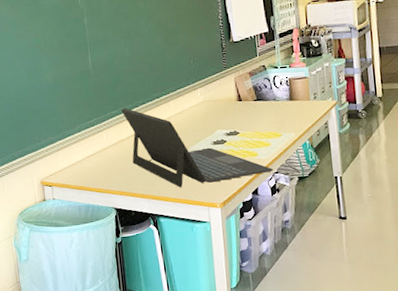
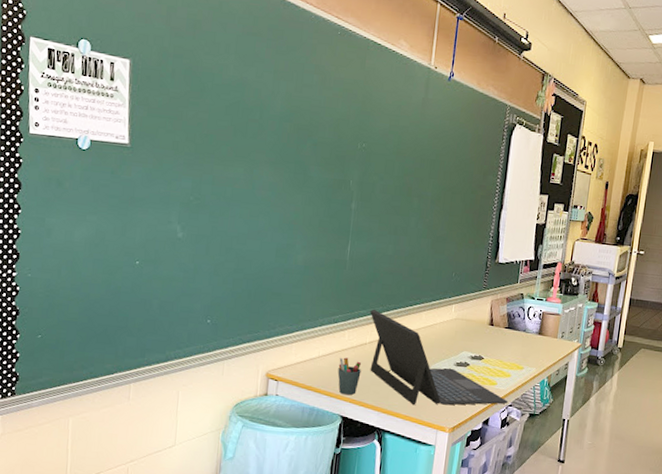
pen holder: none [102,155,125,189] -> present [338,357,361,396]

